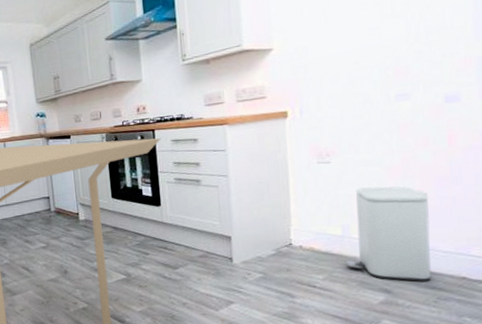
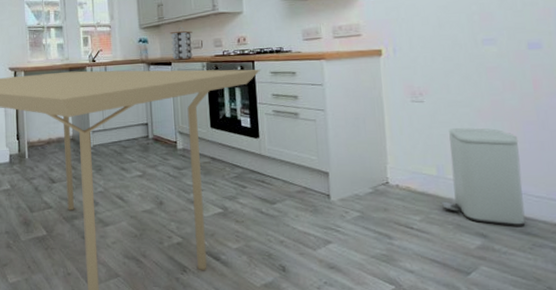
spice rack: none [67,99,93,134] -> present [169,27,194,61]

